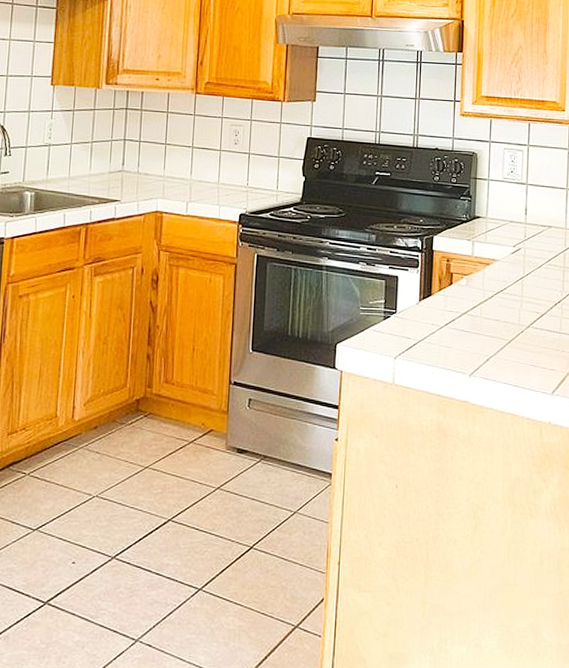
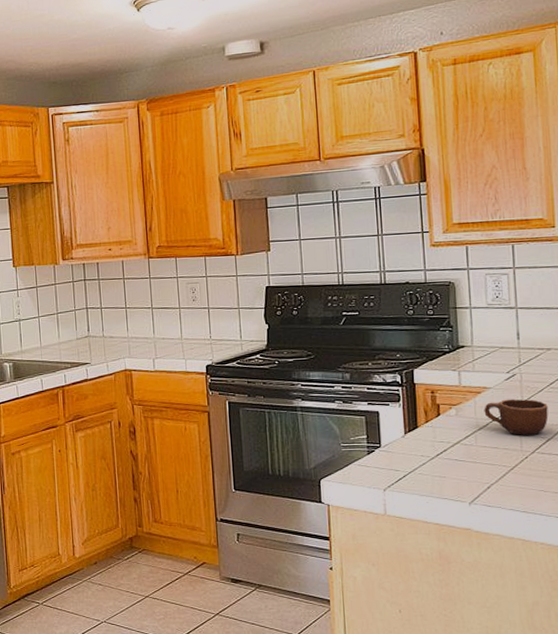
mug: none [490,272,544,310] -> present [484,399,548,435]

